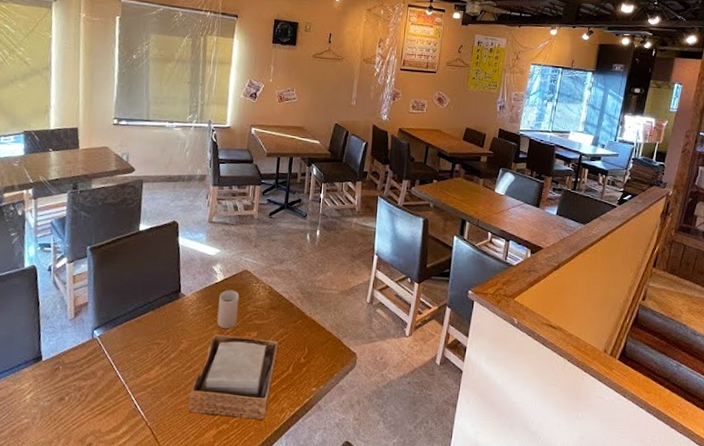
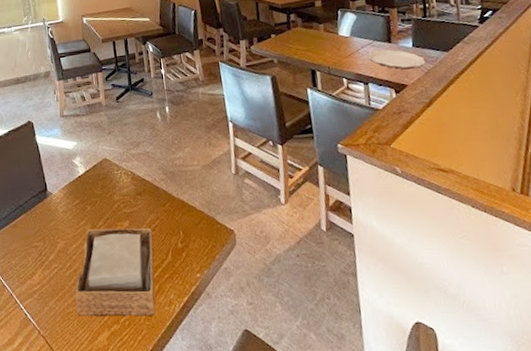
cup: present [217,290,240,329] -> none [84,181,107,223]
plate: none [515,212,564,234] -> present [367,49,426,70]

